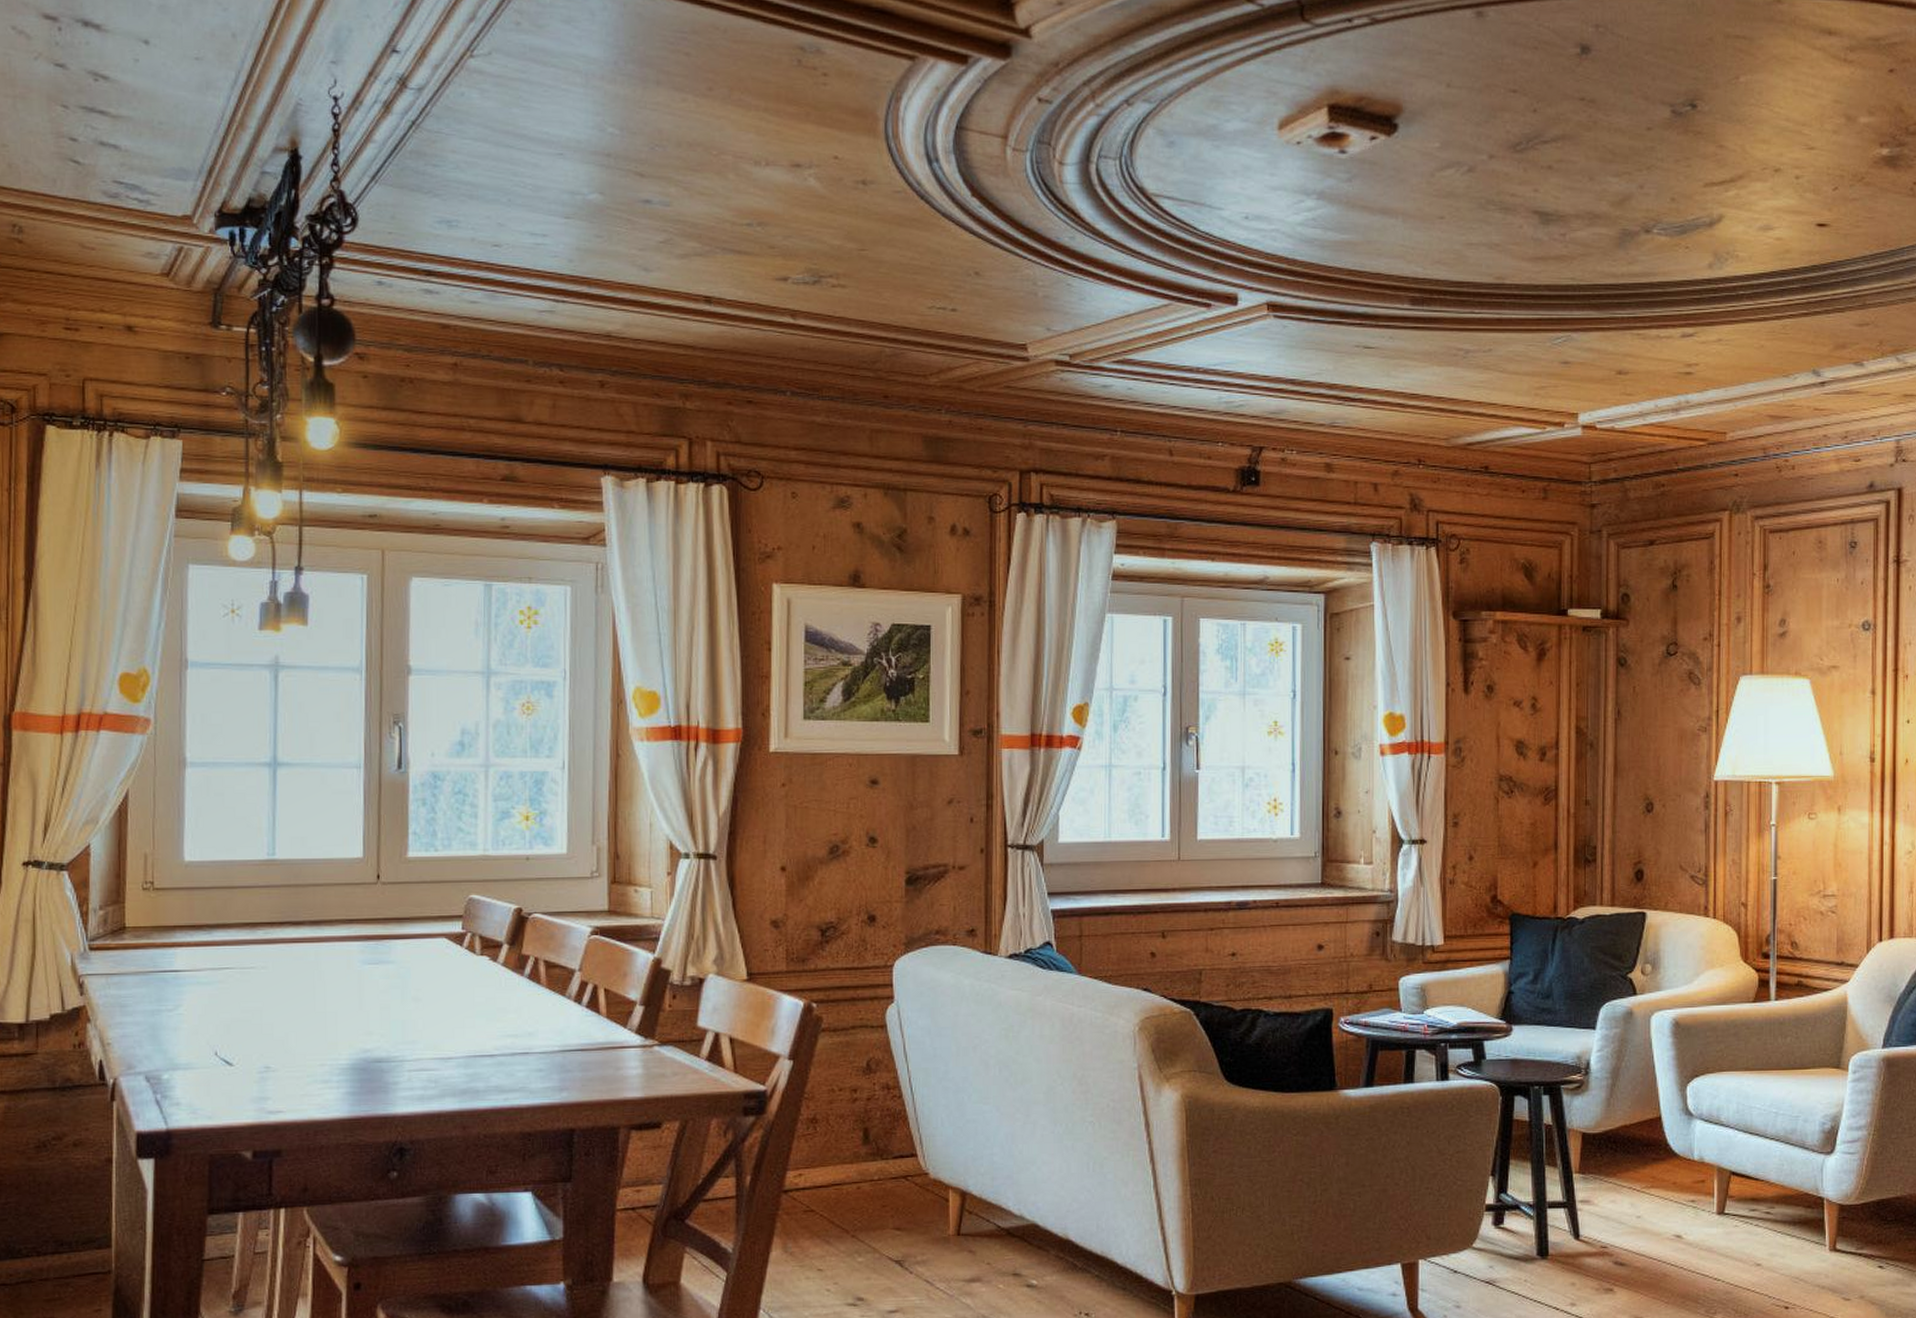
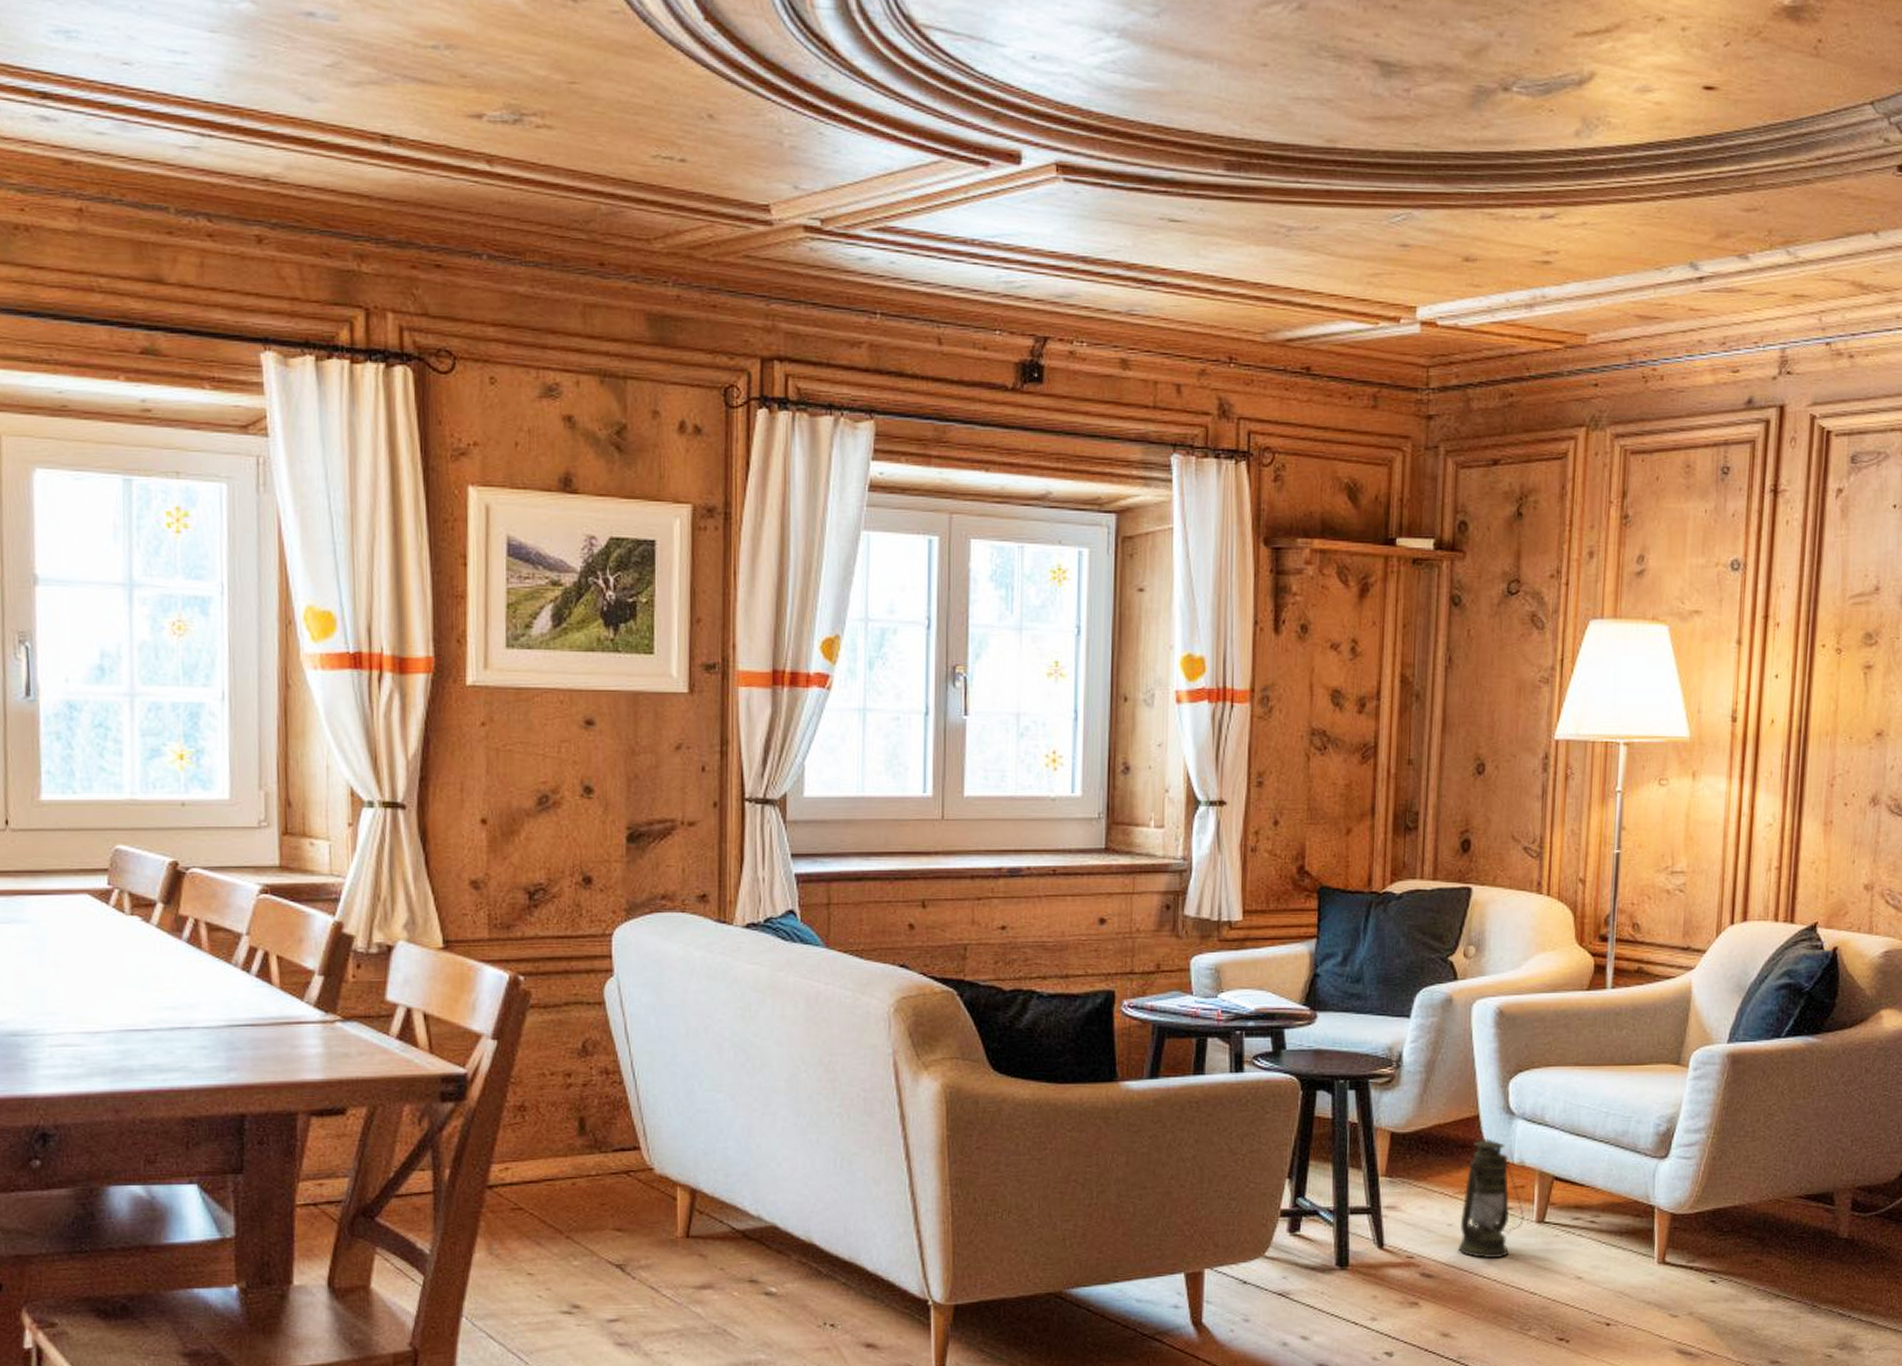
lantern: none [1648,1137,1706,1248] -> present [1459,1138,1524,1259]

